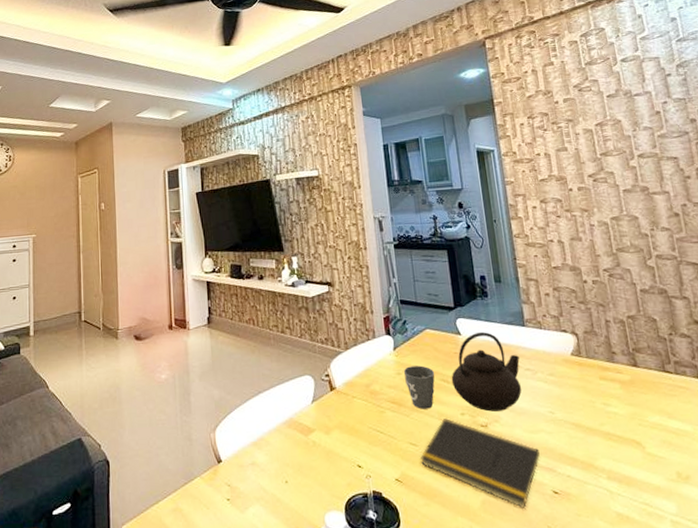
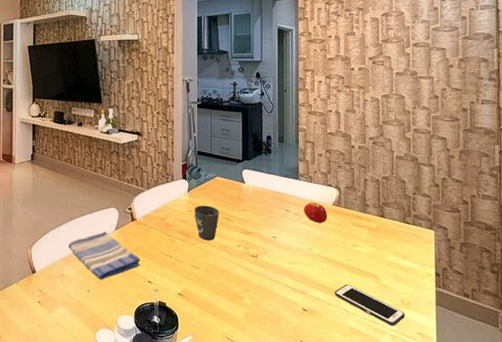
dish towel: none [258,405,346,467] -> present [69,231,140,280]
notepad: present [419,418,541,508] -> none [199,249,297,320]
teapot: present [451,332,522,412] -> none [232,182,290,245]
fruit: none [536,353,568,379] -> present [304,202,328,223]
cell phone: none [589,455,686,509] -> present [334,284,406,326]

